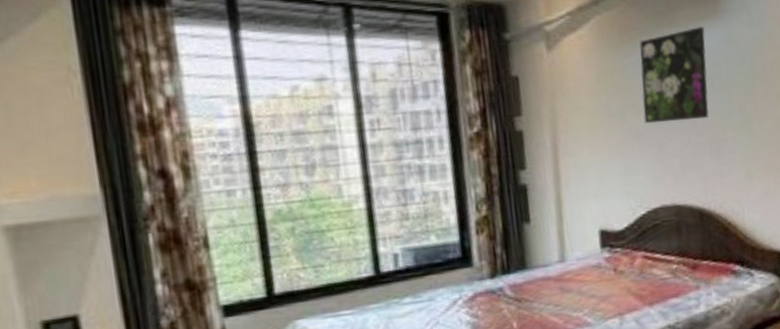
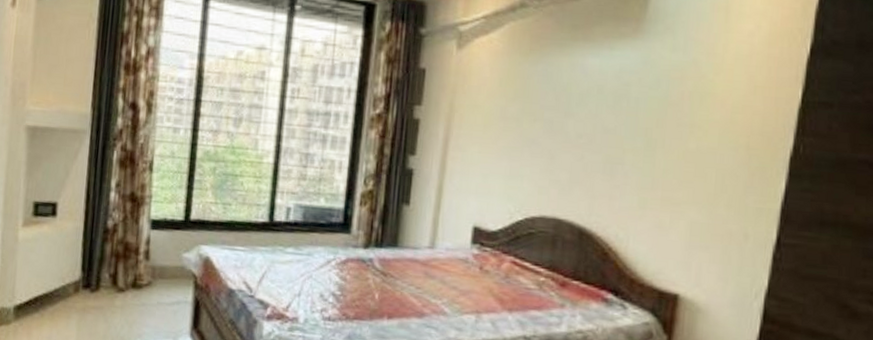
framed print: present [639,27,710,124] -> none [539,45,621,138]

